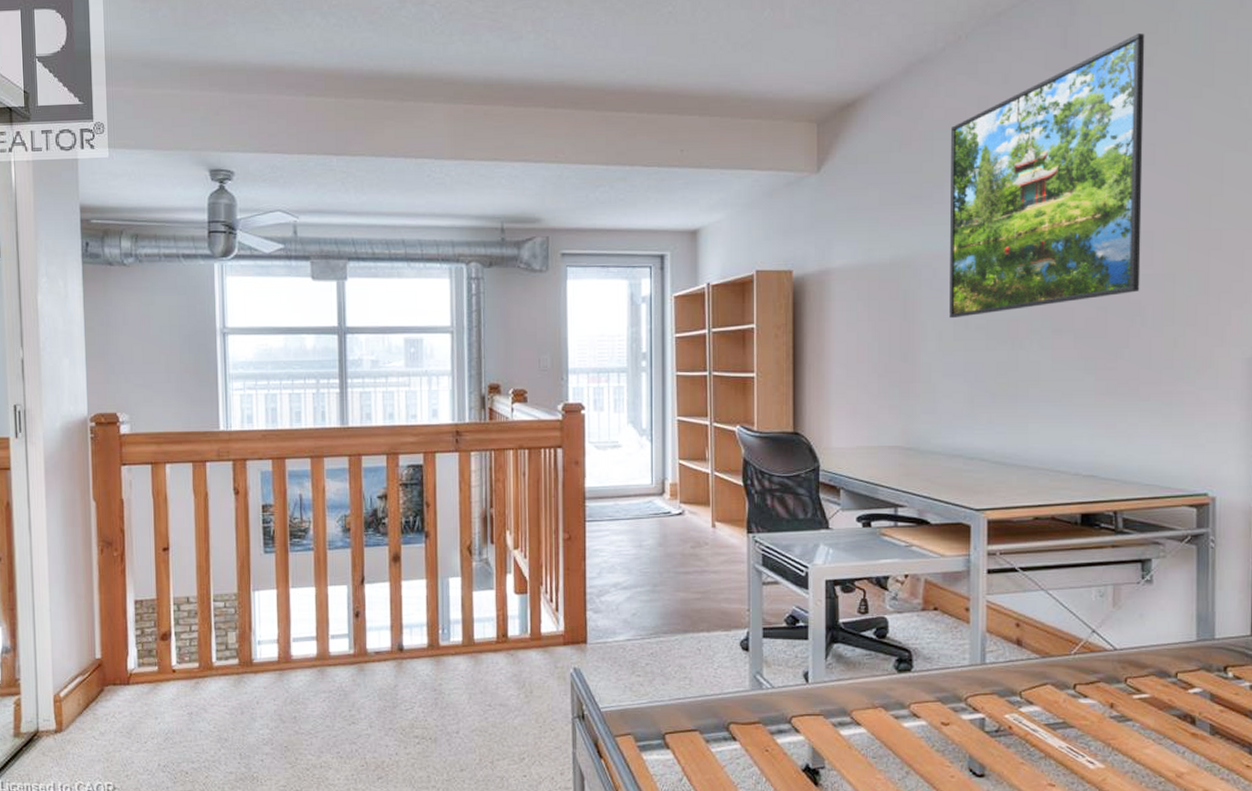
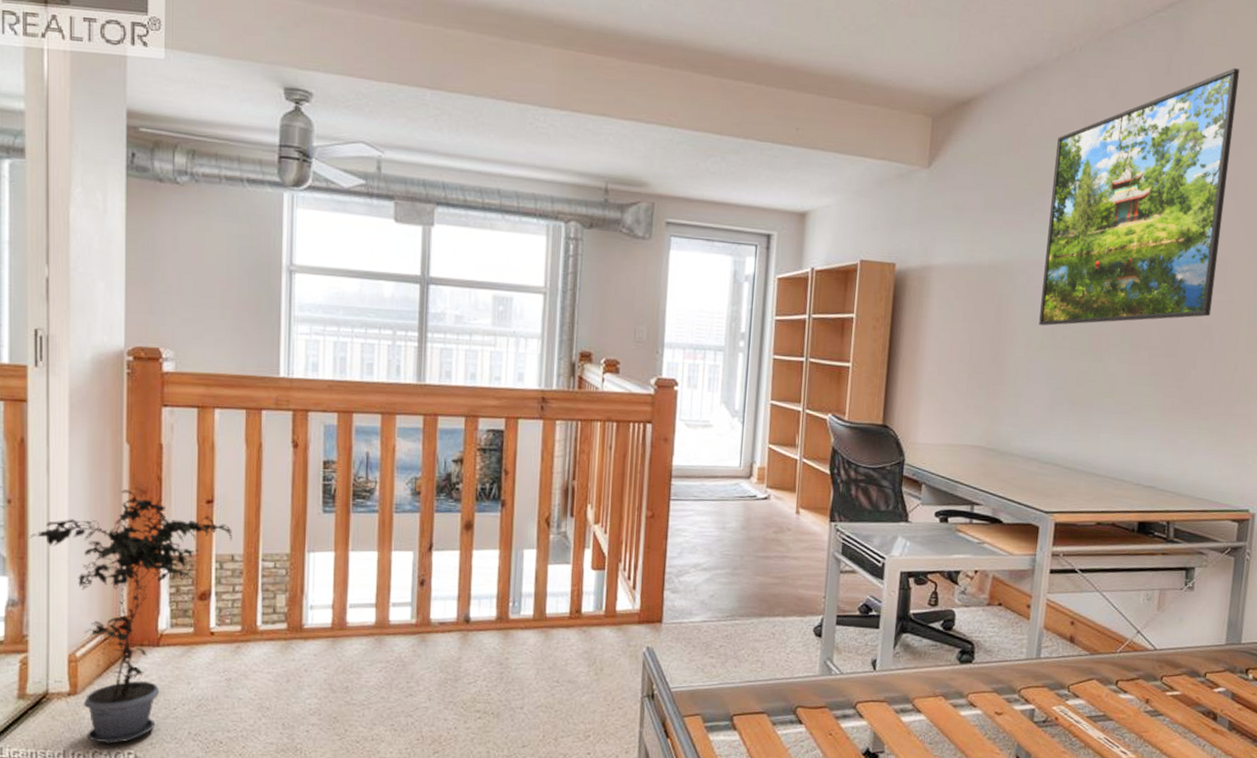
potted plant: none [18,543,187,776] -> present [30,489,232,744]

